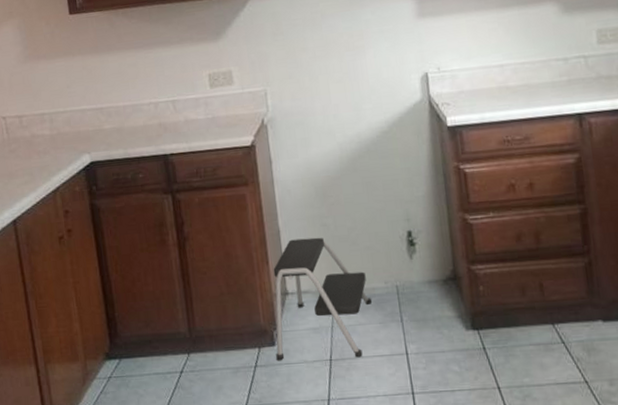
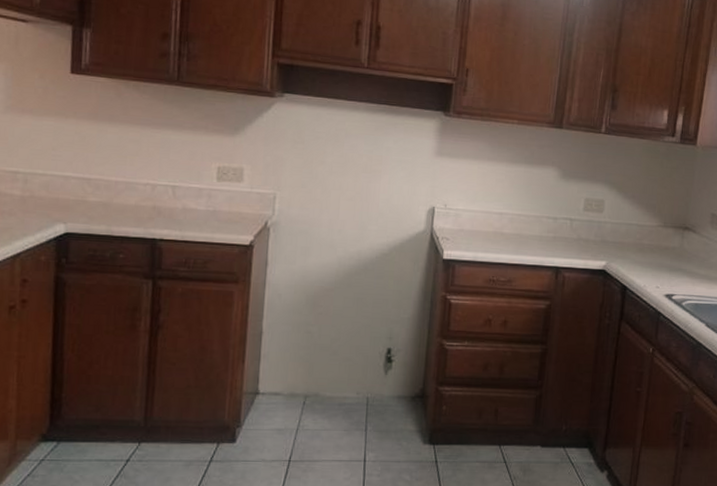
step stool: present [273,237,372,360] -> none [234,342,341,461]

